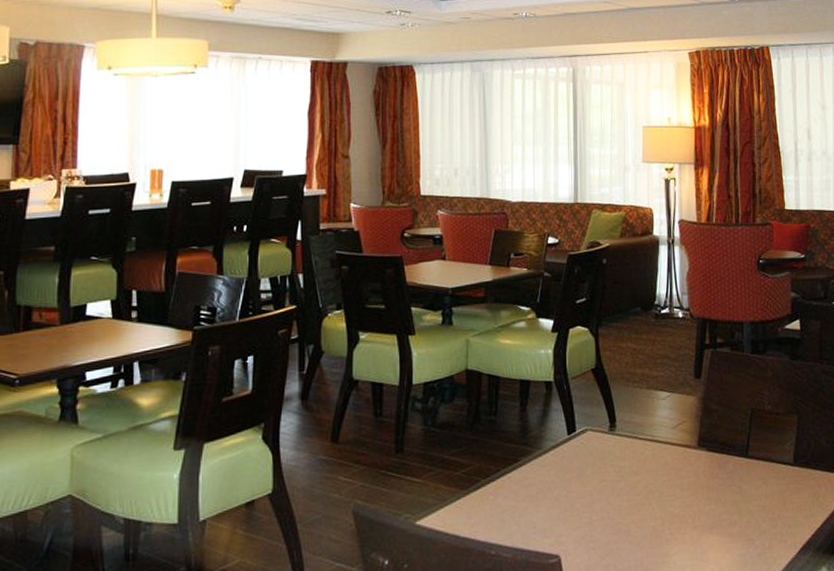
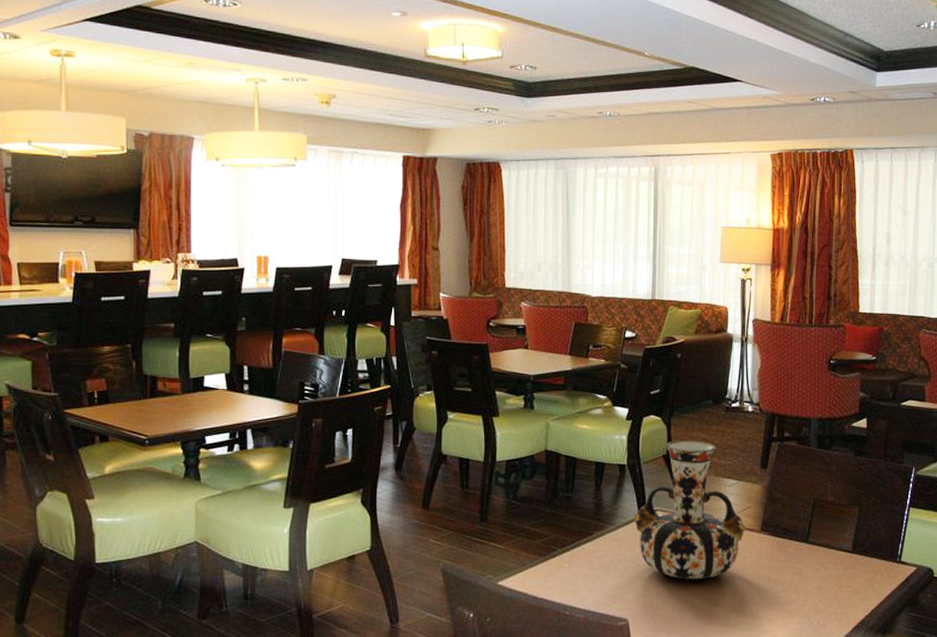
vase: none [563,350,682,507] -> present [634,439,746,580]

